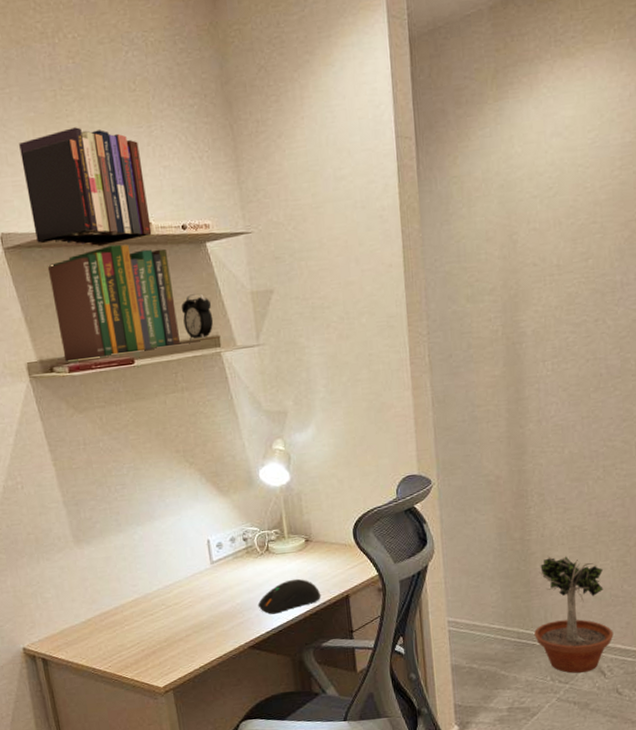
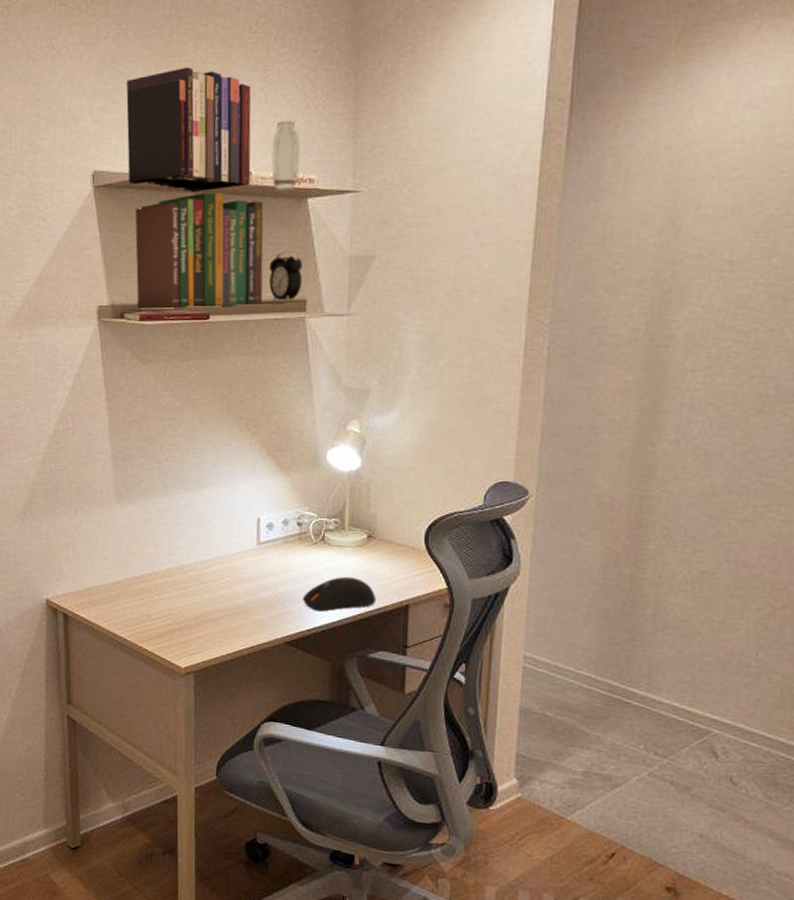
vase: none [165,172,195,239] -> present [270,121,301,191]
potted tree: present [534,555,614,673] -> none [631,601,737,749]

